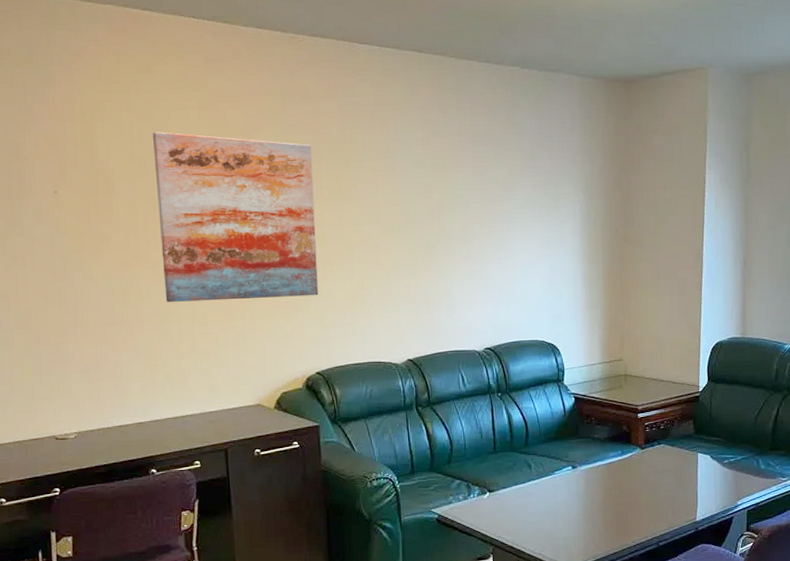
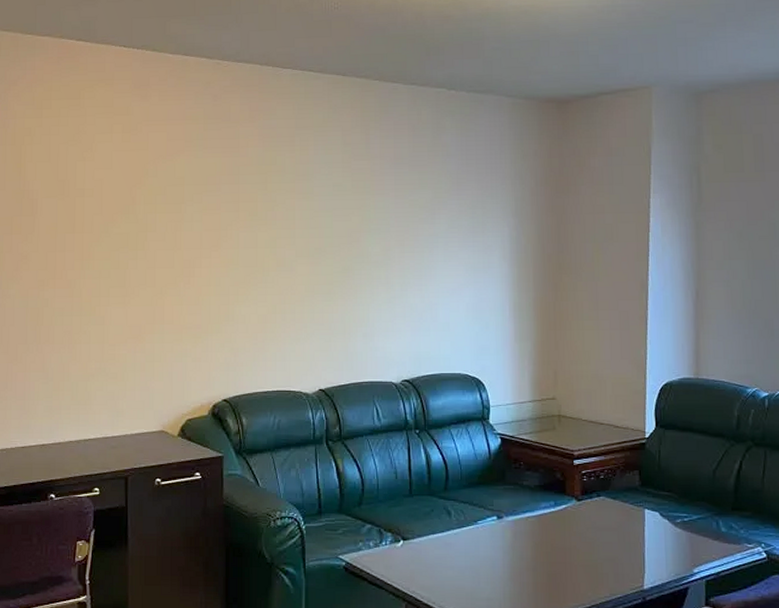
wall art: present [152,132,318,302] -> none [77,155,230,322]

